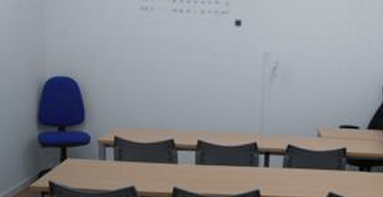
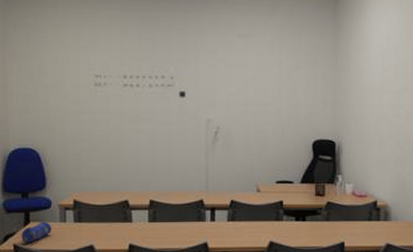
pencil case: none [57,158,91,181] -> present [21,222,52,243]

